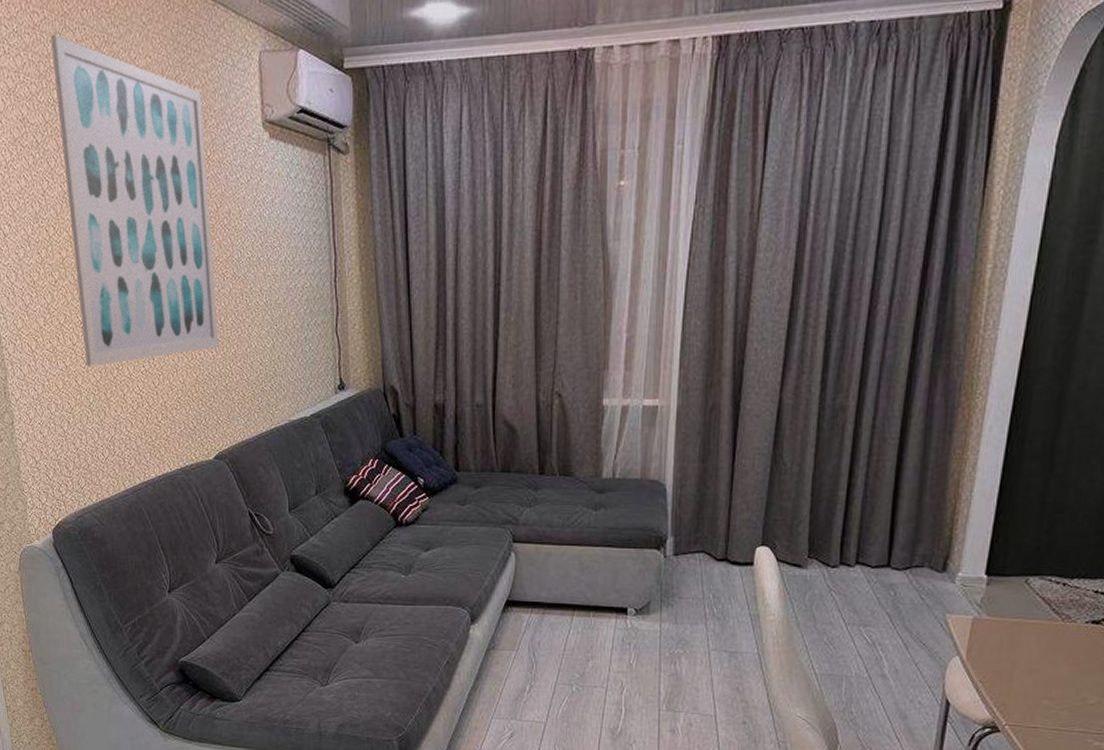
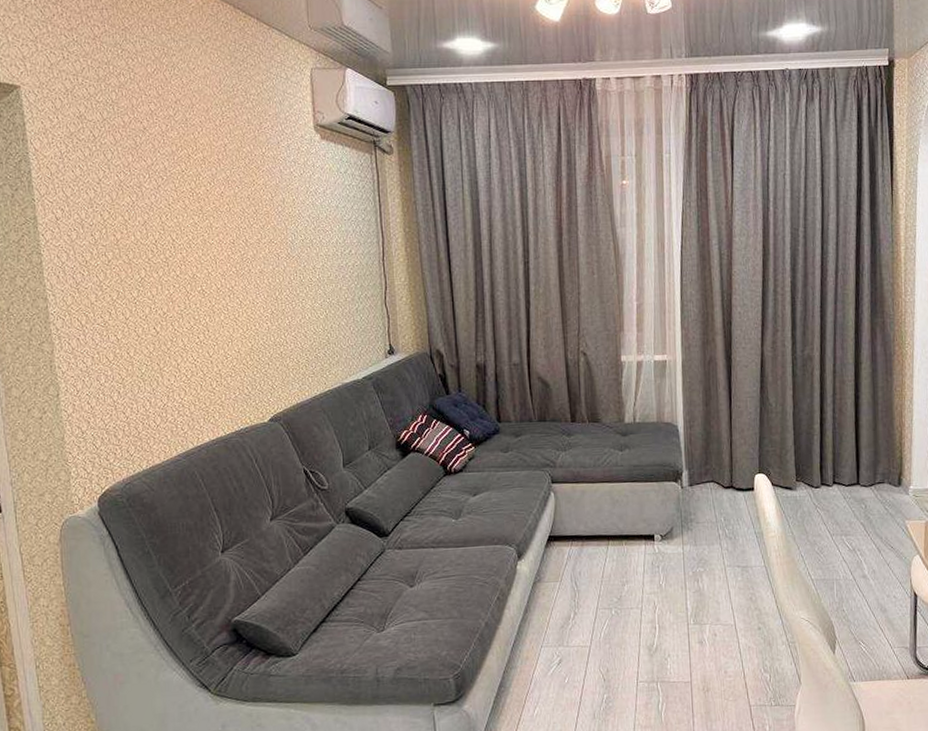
wall art: present [50,35,219,366] -> none [110,46,274,339]

